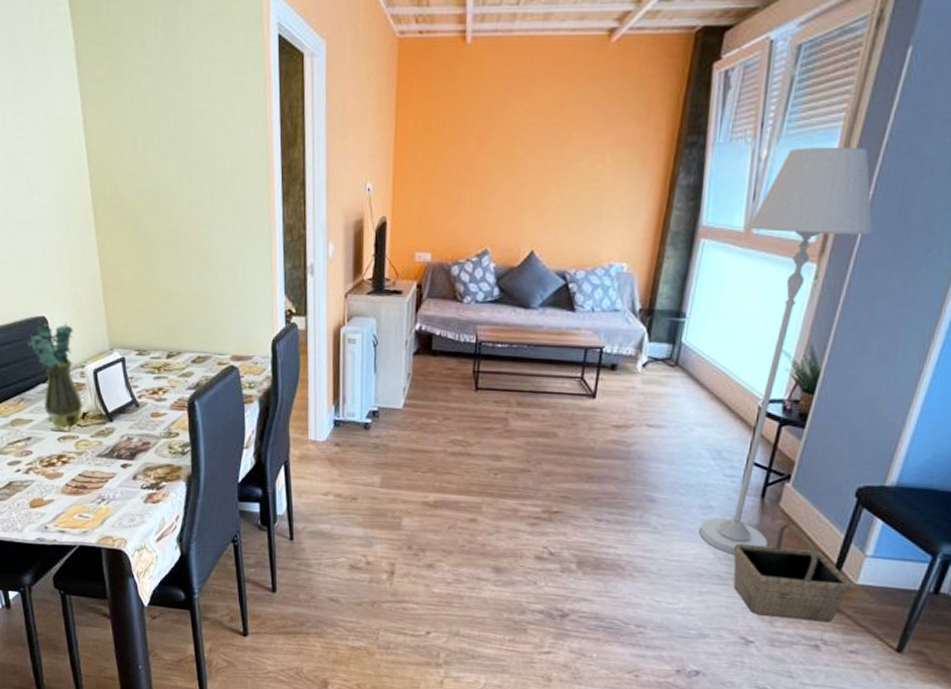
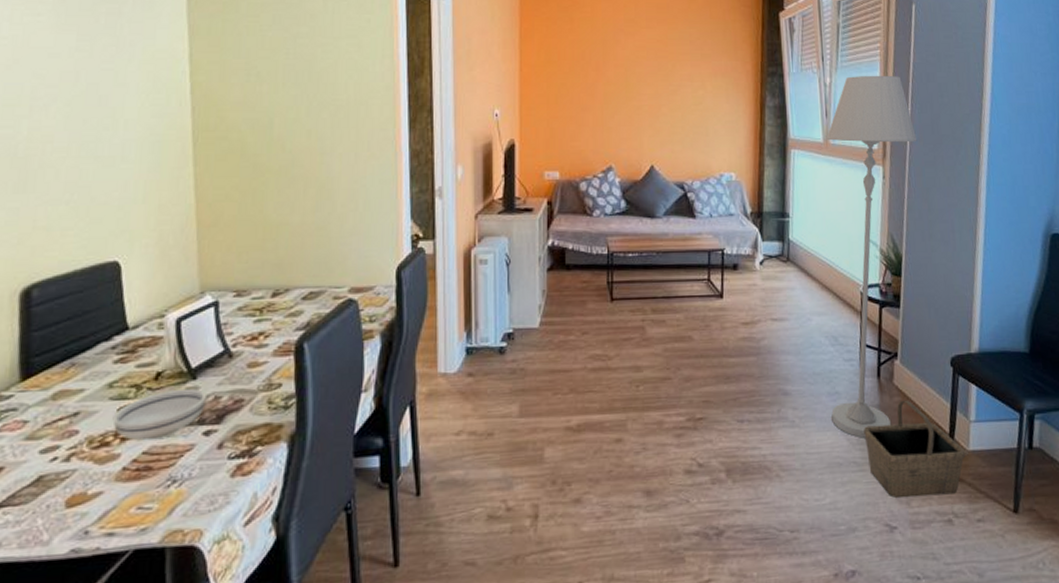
vase: present [26,319,83,427] -> none [88,265,159,394]
bowl: none [55,428,121,465] -> present [112,388,206,440]

